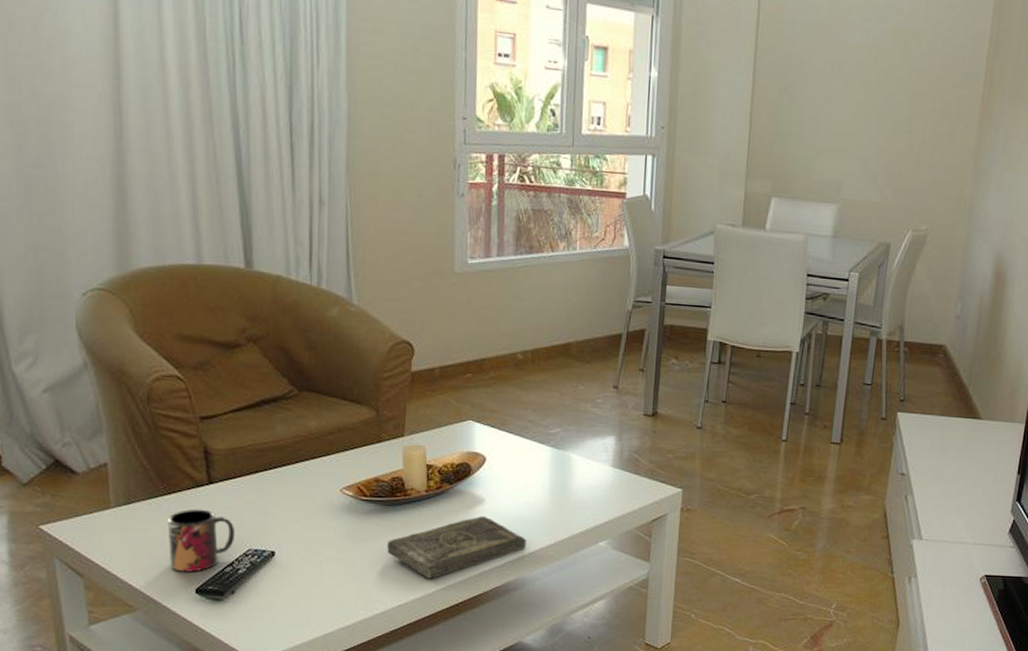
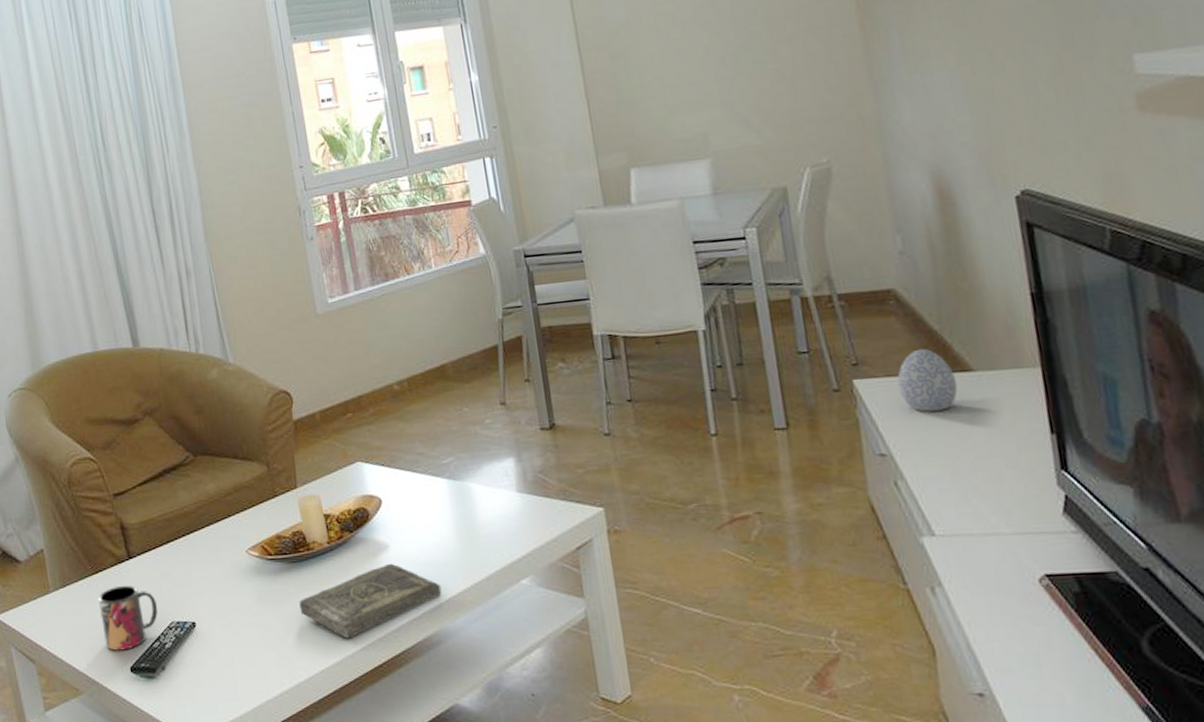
decorative egg: none [927,396,968,446] -> present [897,348,958,412]

